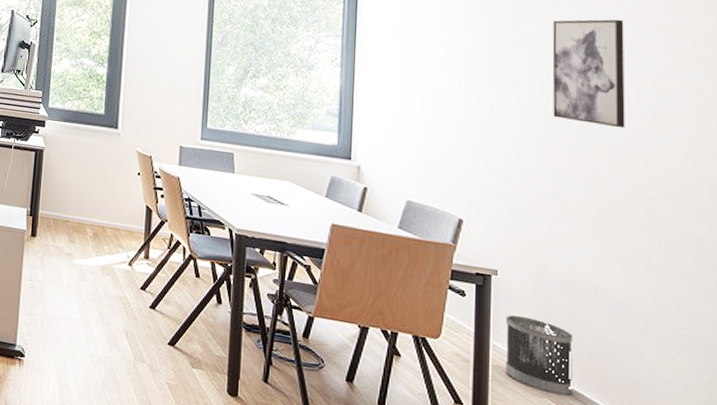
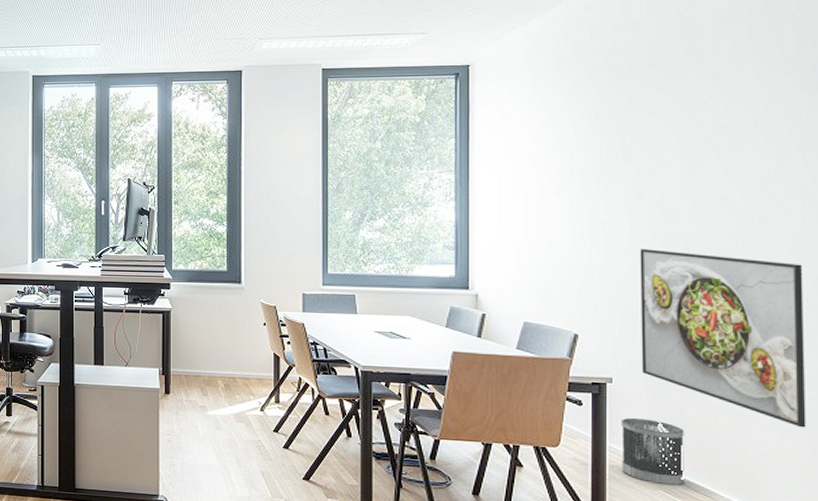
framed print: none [528,137,703,347] -> present [640,249,806,428]
wall art: present [552,19,625,129] -> none [661,126,732,232]

